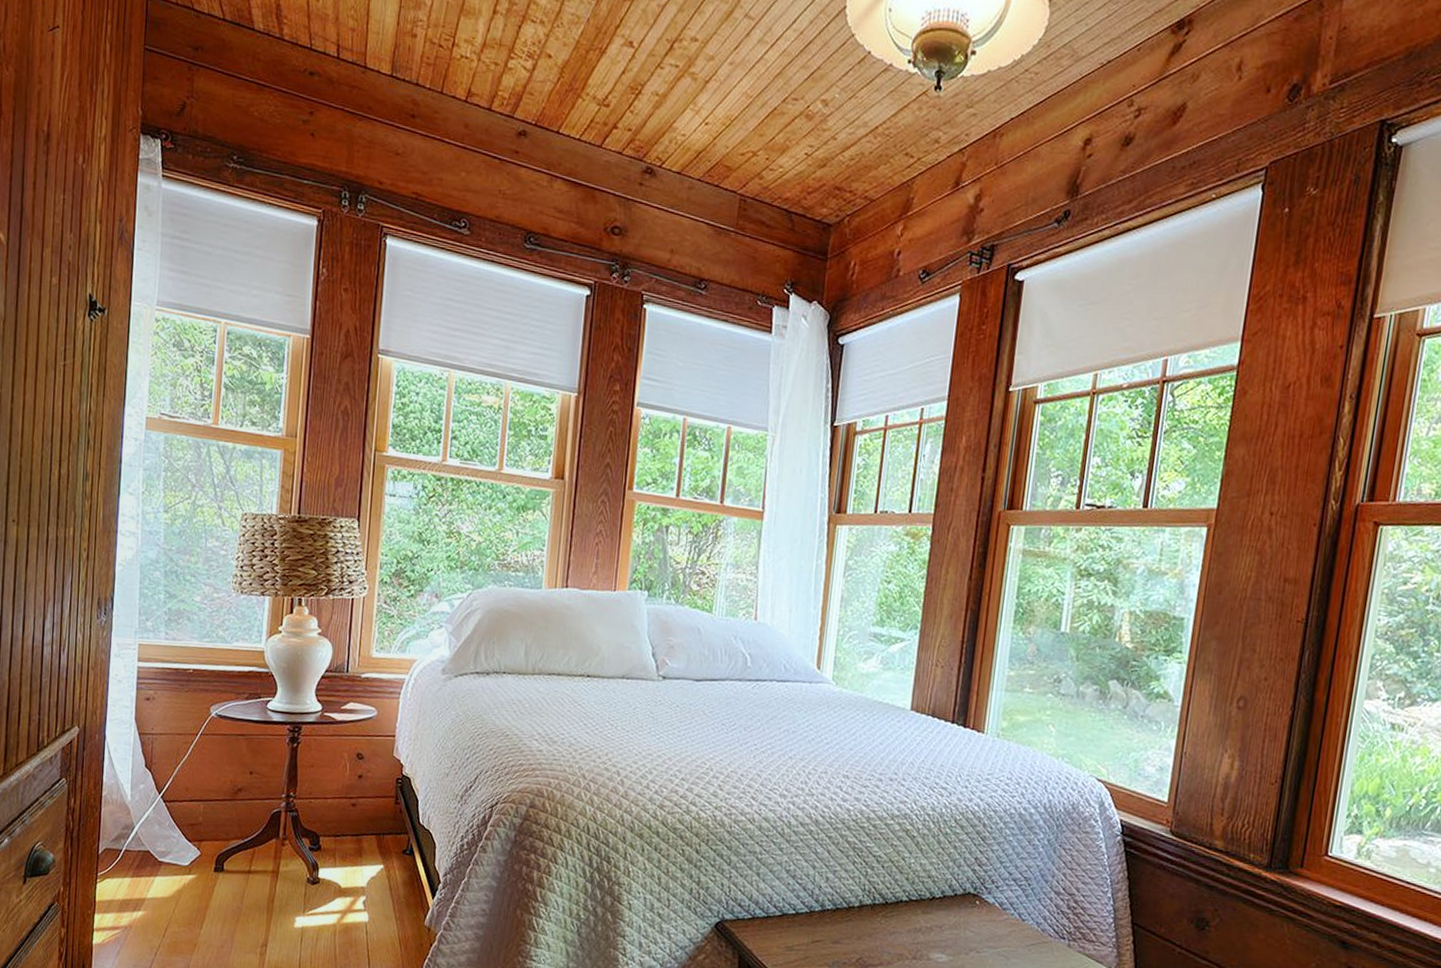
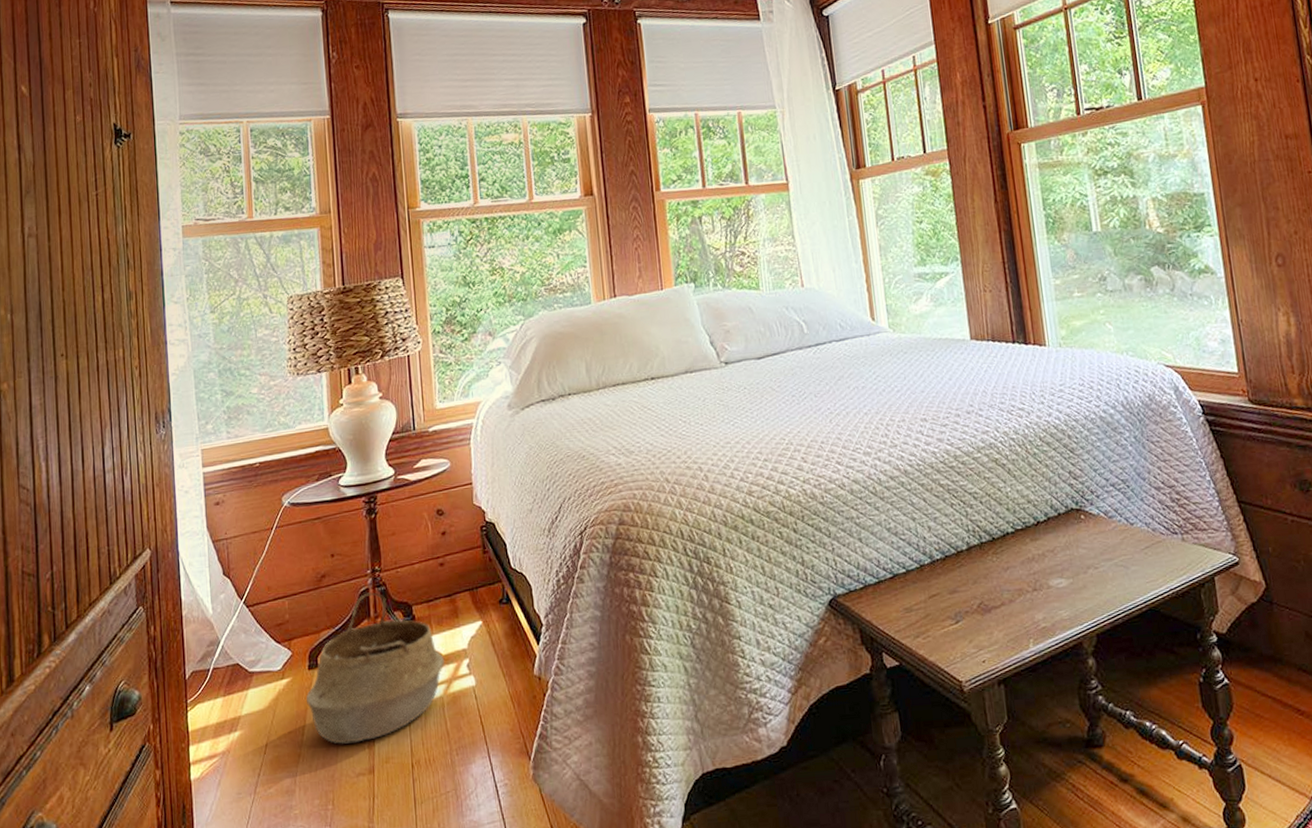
woven basket: none [208,814,342,947] -> present [306,592,444,744]

